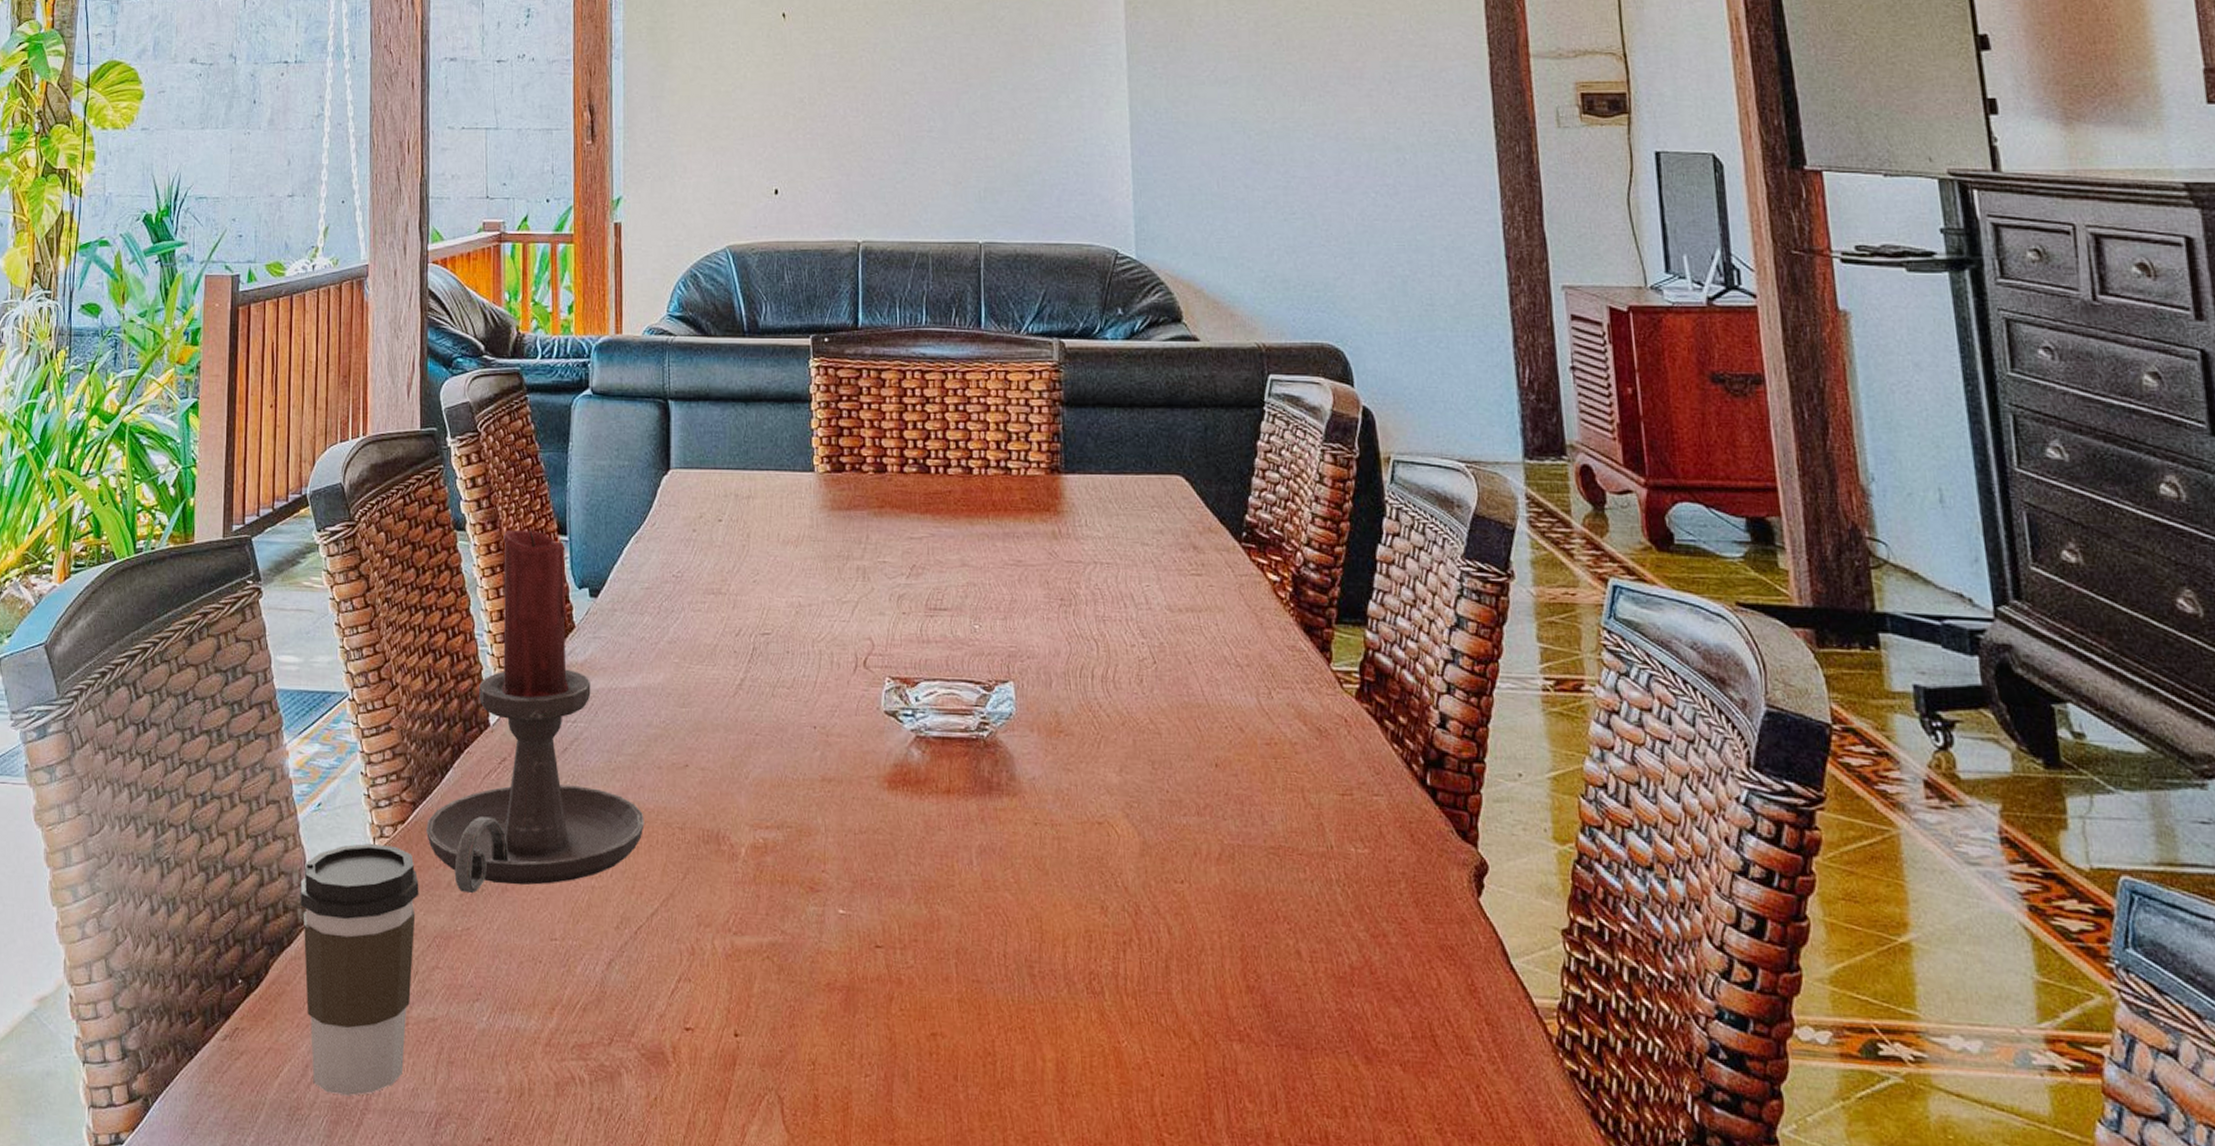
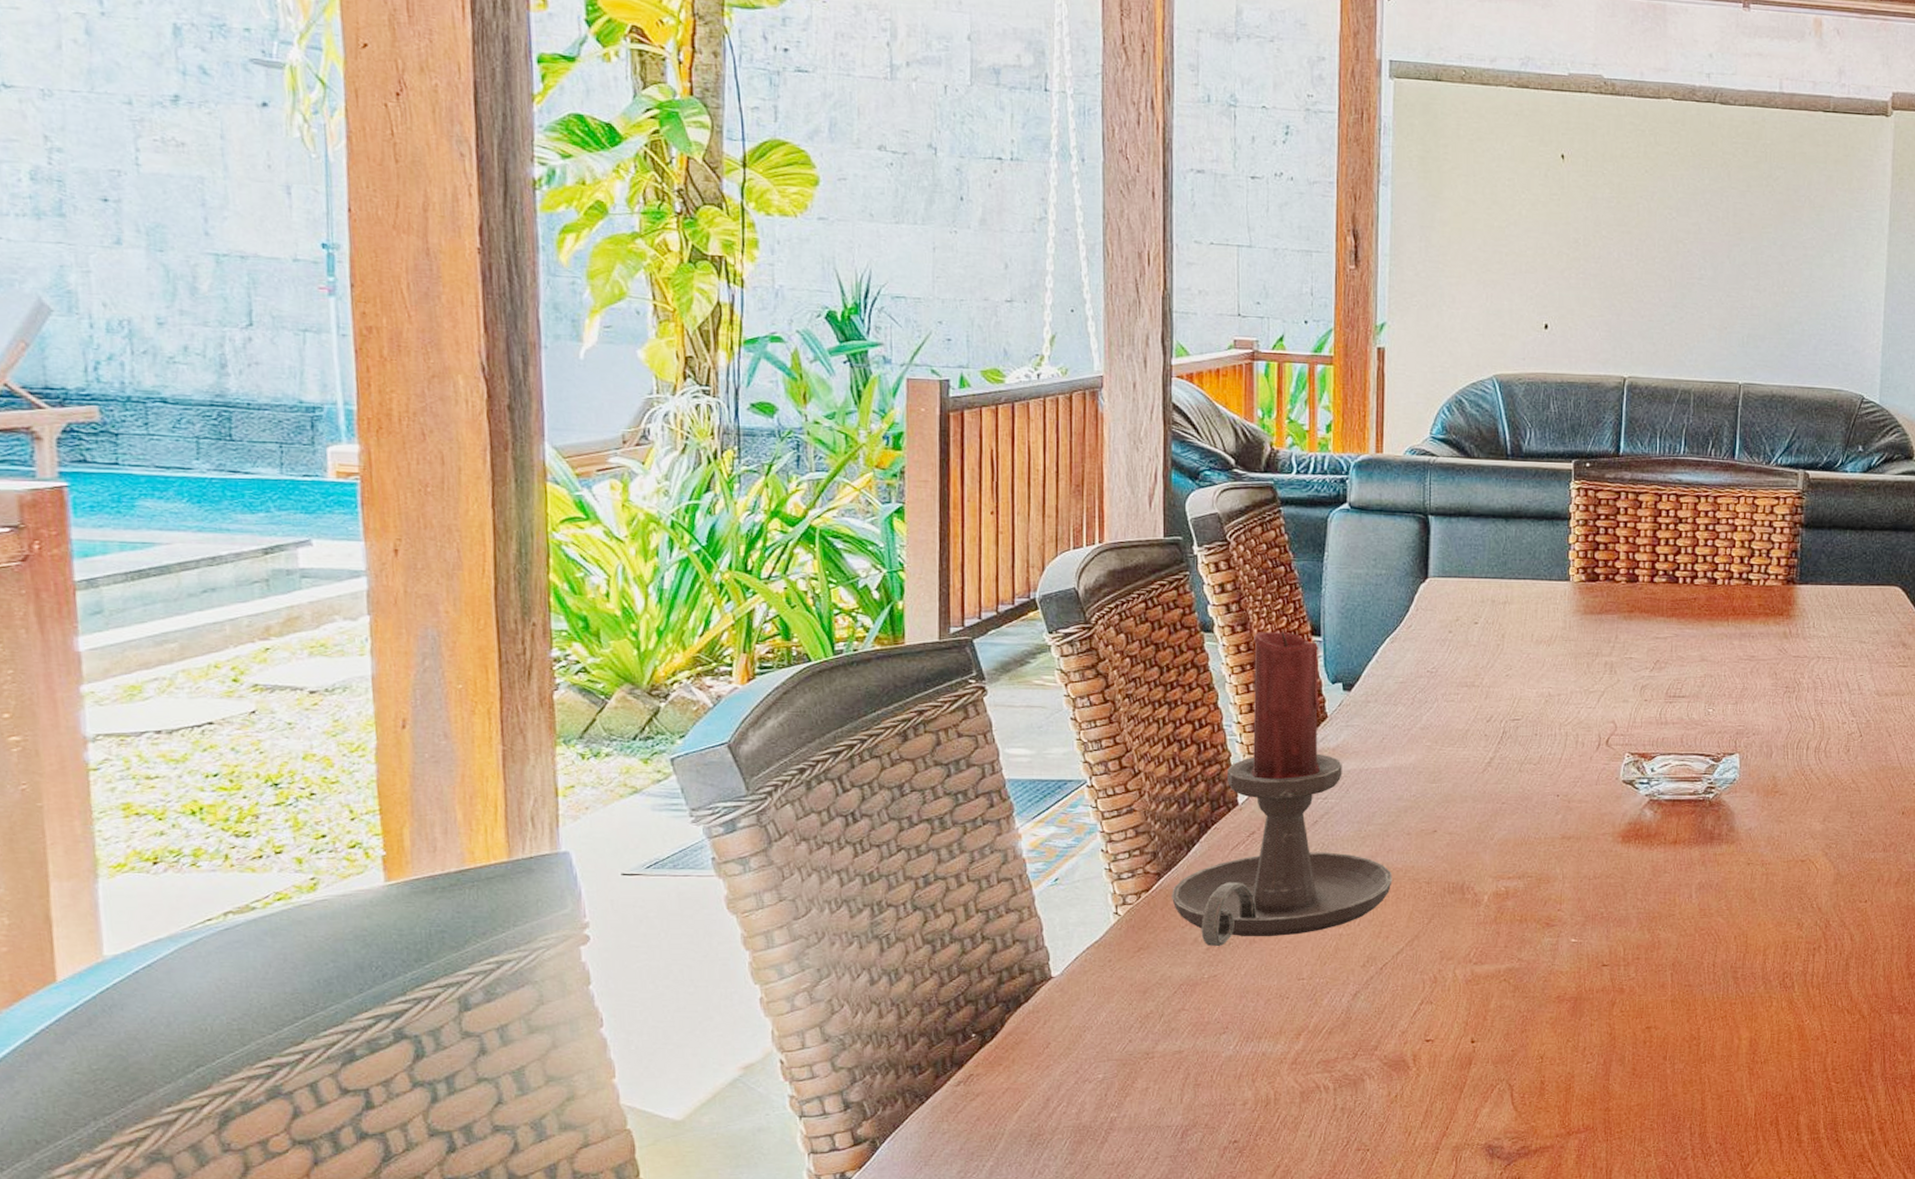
coffee cup: present [300,843,419,1096] -> none [1037,910,1165,1120]

